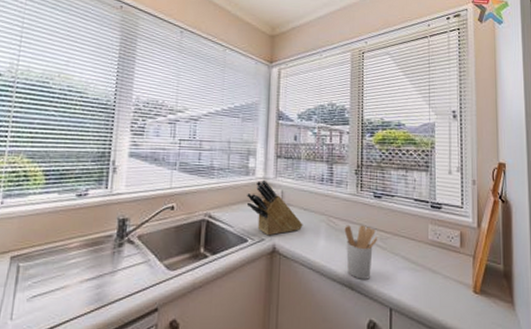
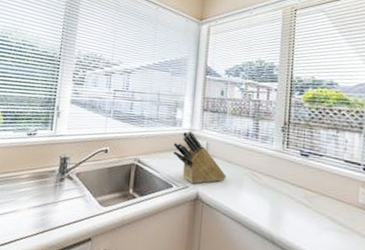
utensil holder: present [344,225,378,279] -> none [268,180,303,236]

